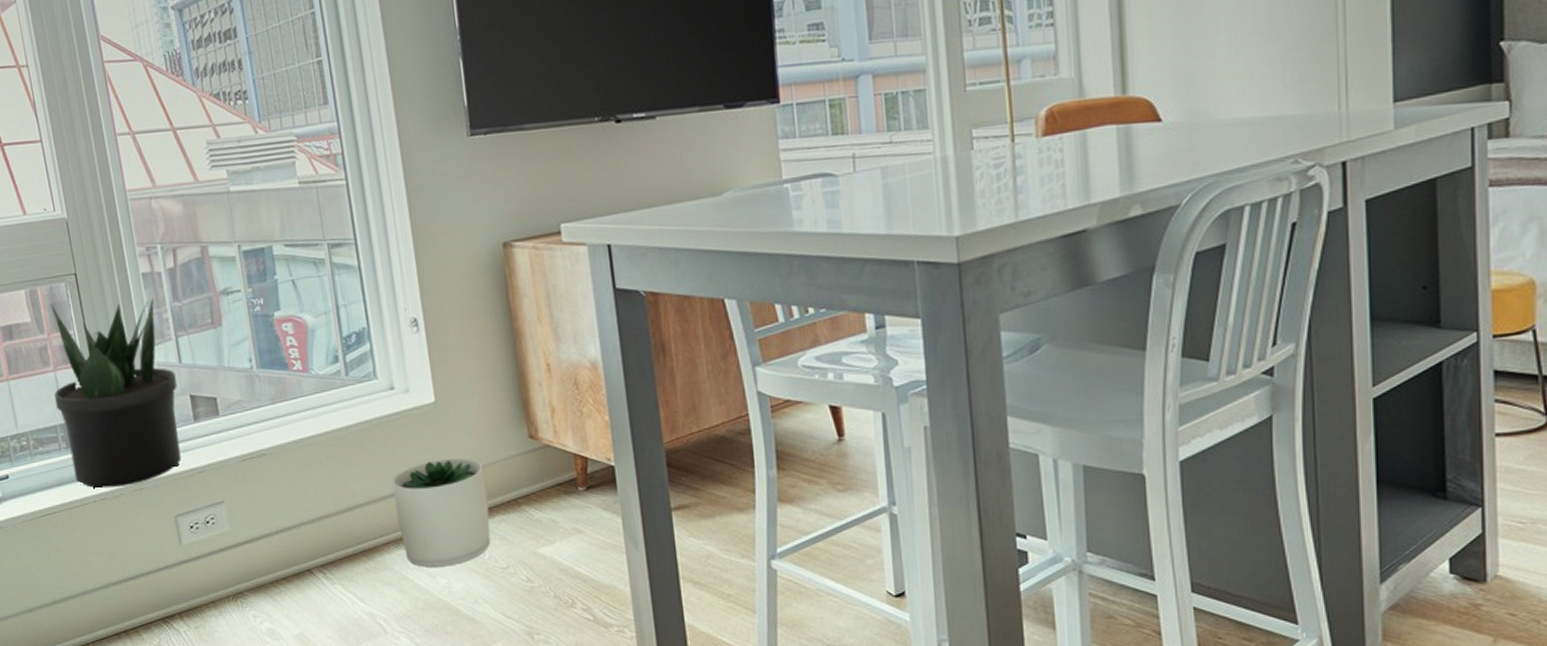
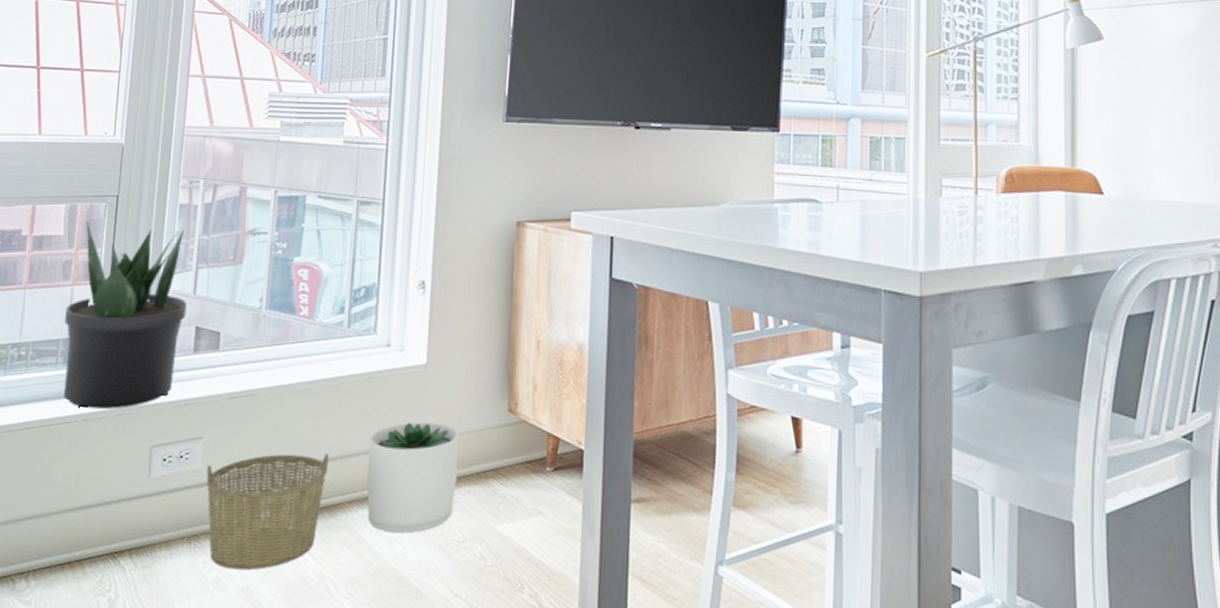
basket: none [235,500,358,619] -> present [206,452,329,570]

